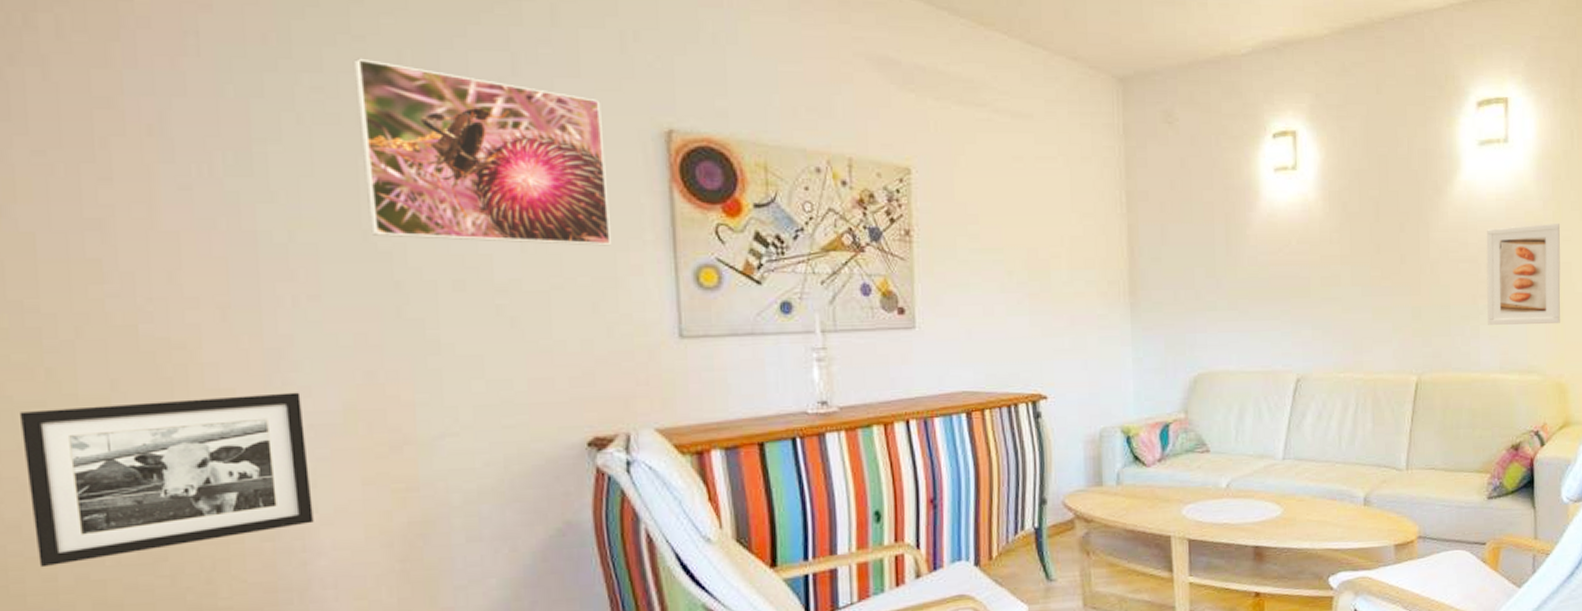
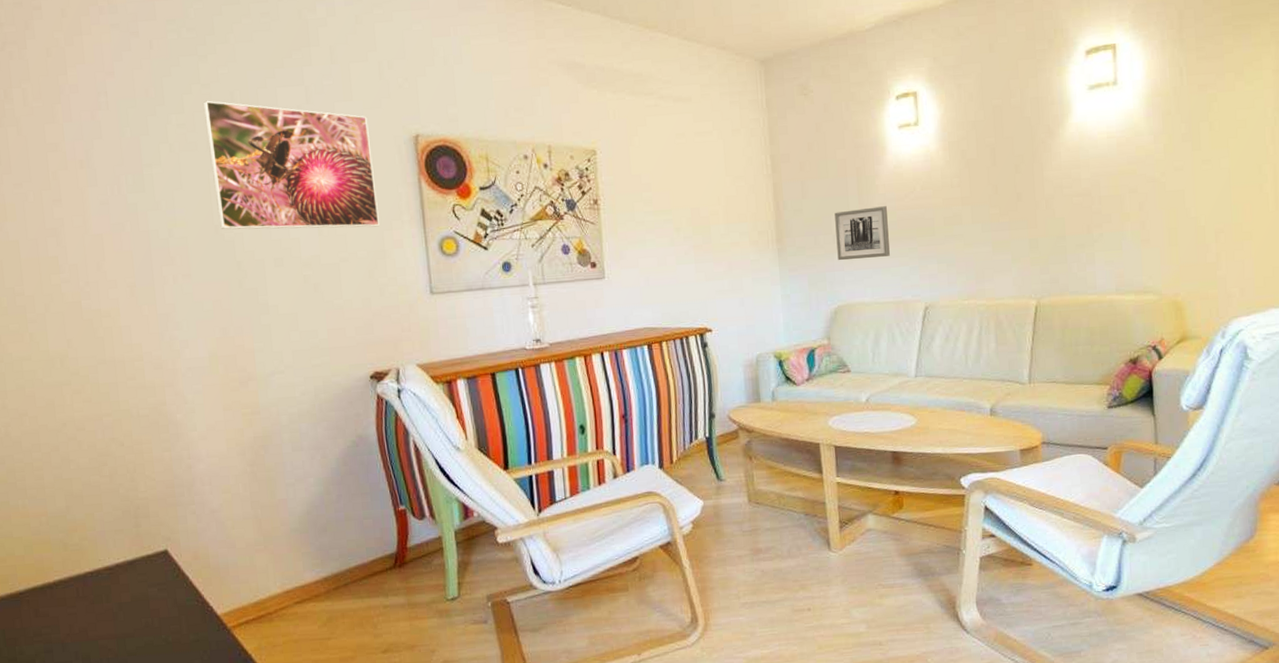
picture frame: present [19,392,314,568] -> none [16,345,194,470]
wall art: none [1198,260,1260,321] -> present [834,206,890,261]
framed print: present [1486,222,1561,325] -> none [1099,154,1175,252]

